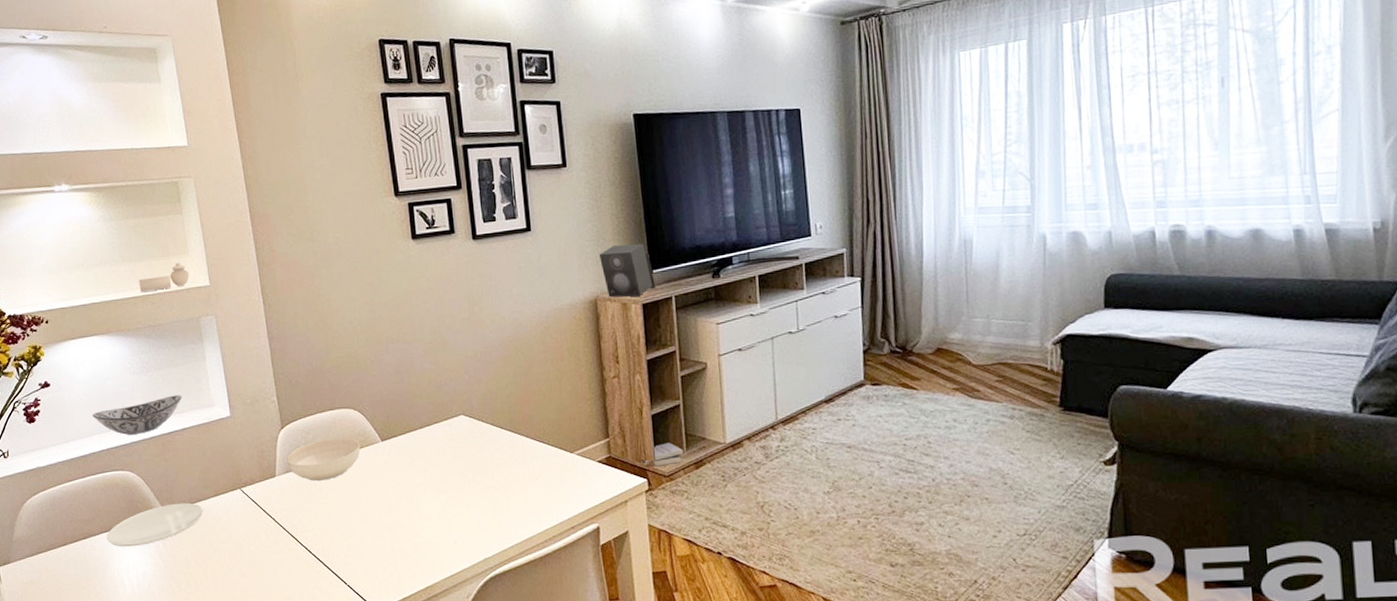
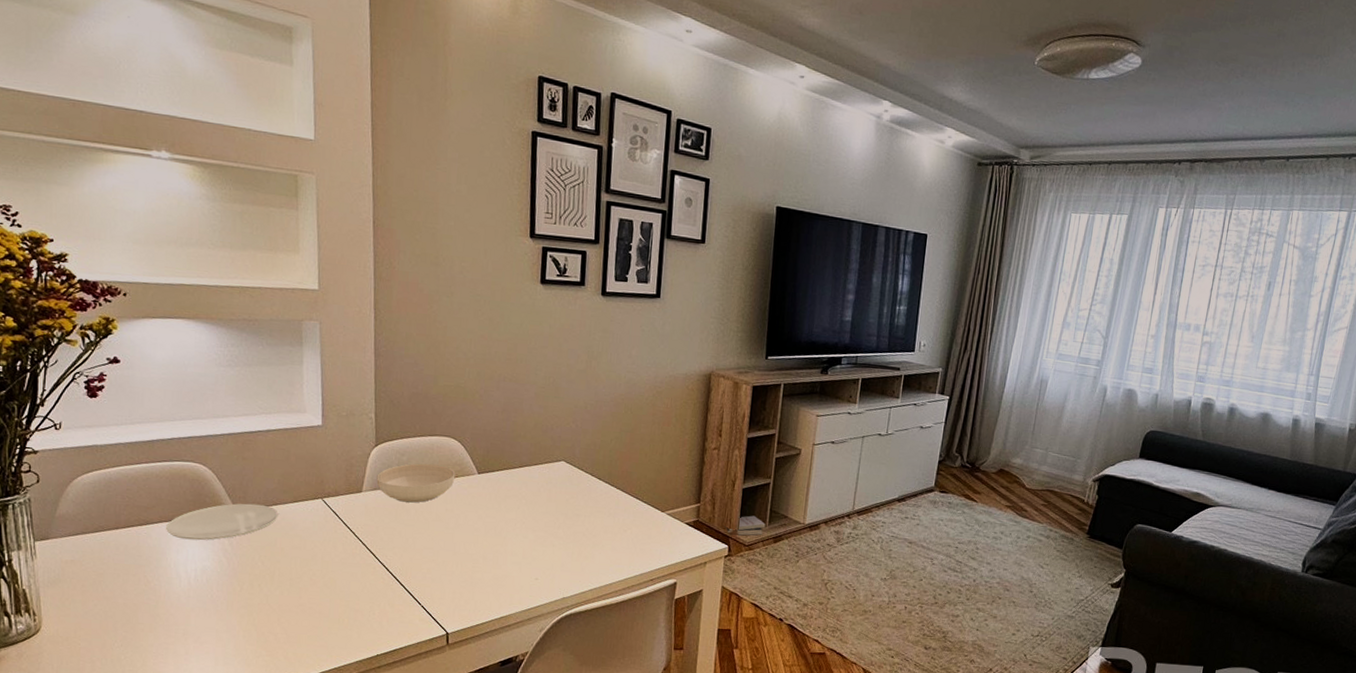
decorative bowl: present [91,395,183,435] -> none [165,394,272,428]
candle: present [139,262,190,292] -> none [238,259,297,285]
speaker: present [600,244,656,298] -> none [721,327,768,379]

